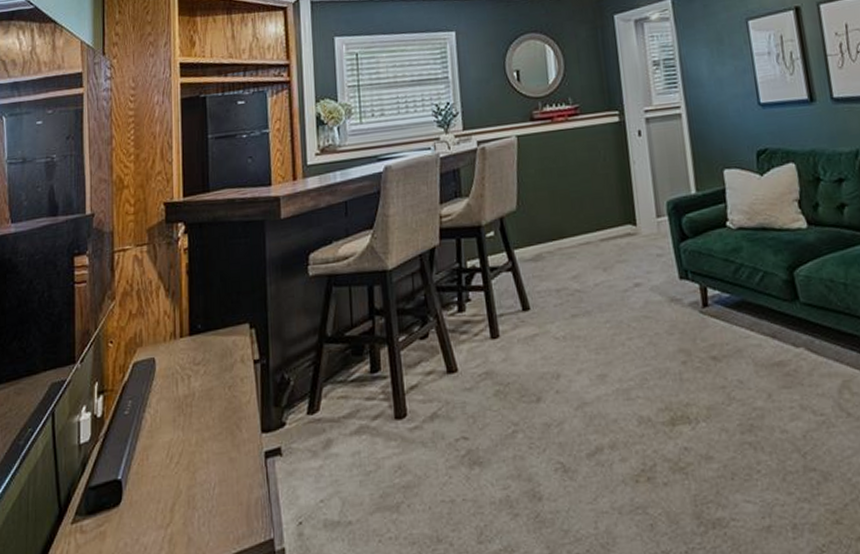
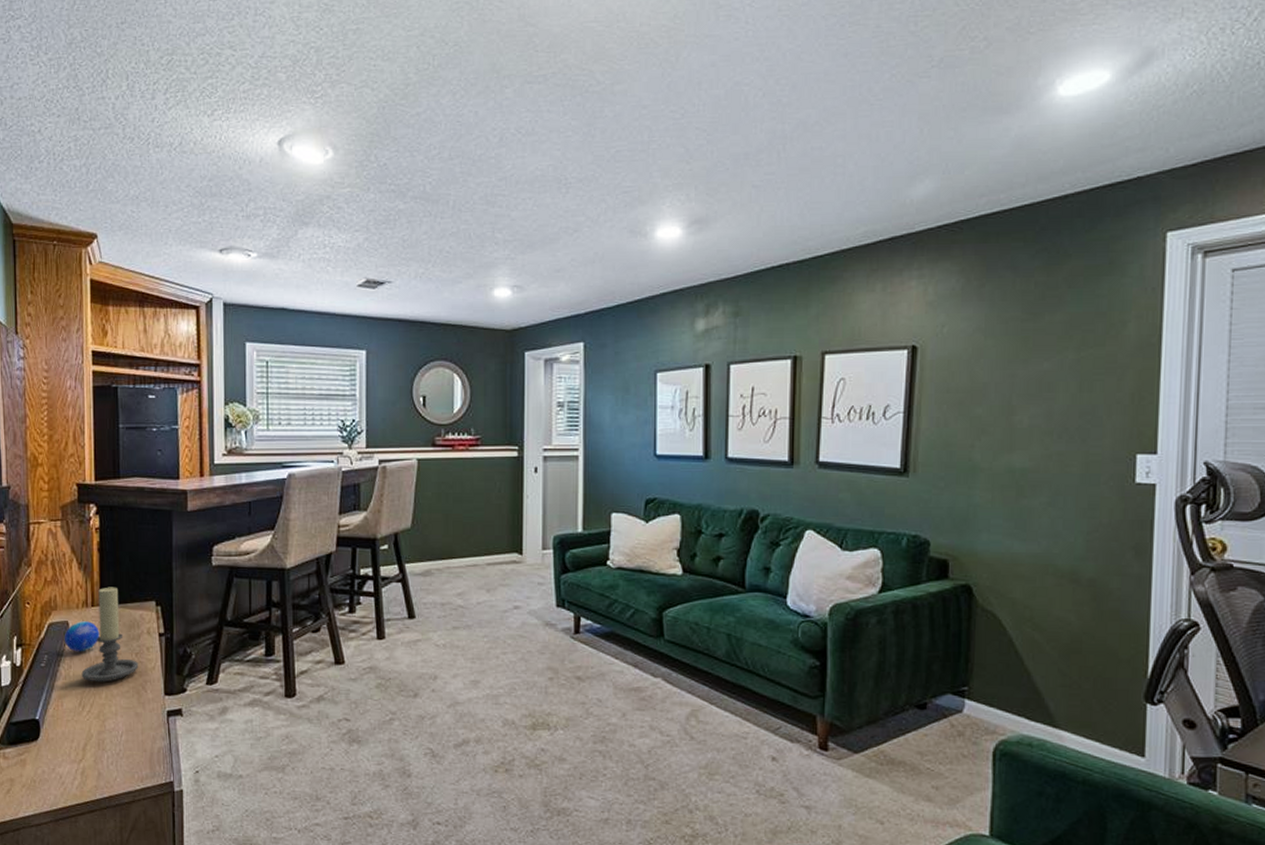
decorative orb: none [150,355,189,393] -> present [64,621,100,652]
candle holder: none [169,312,232,426] -> present [81,587,139,683]

